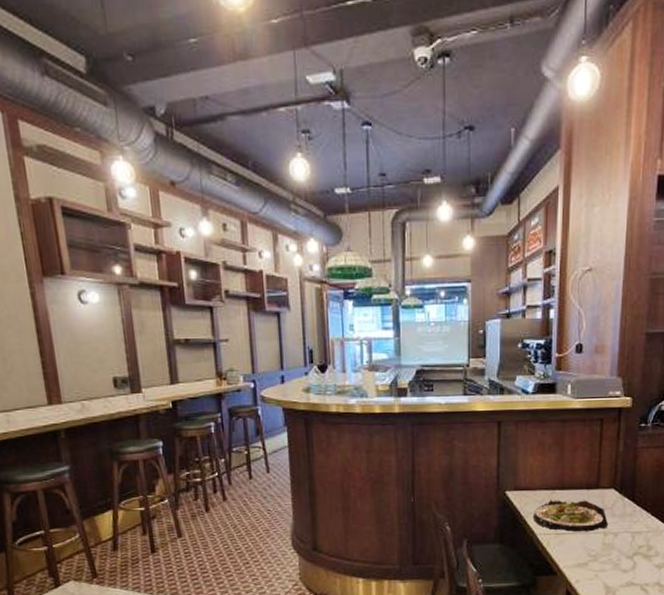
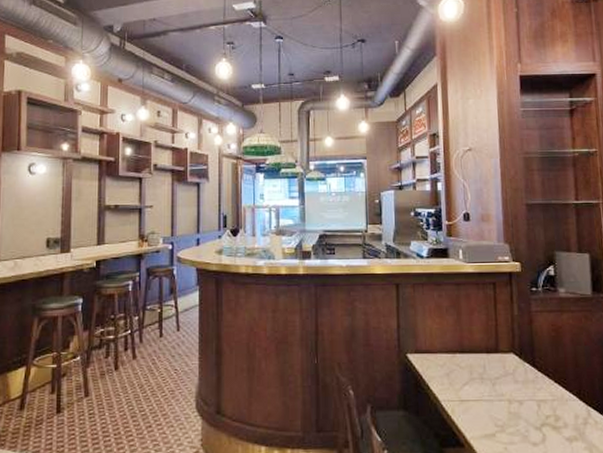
salad plate: present [532,499,608,532] -> none [435,363,511,399]

